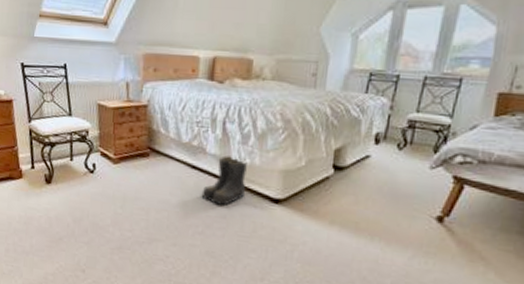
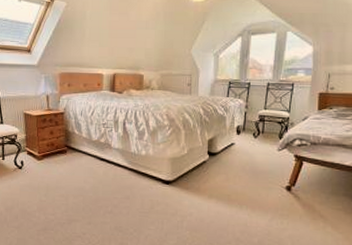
boots: present [201,155,247,205] -> none [109,149,144,188]

